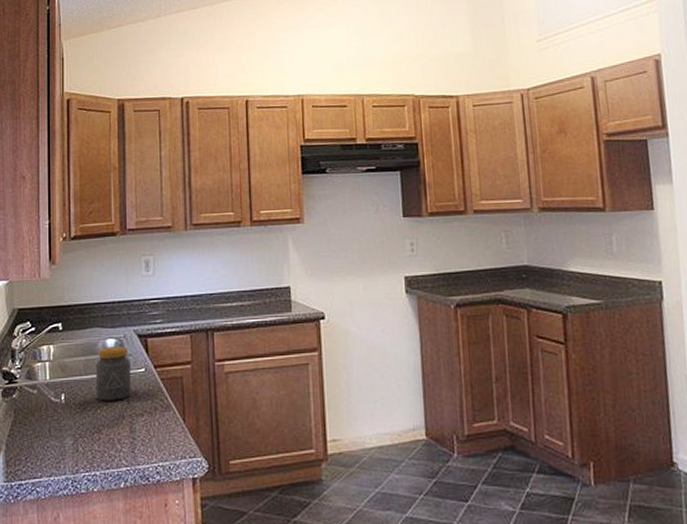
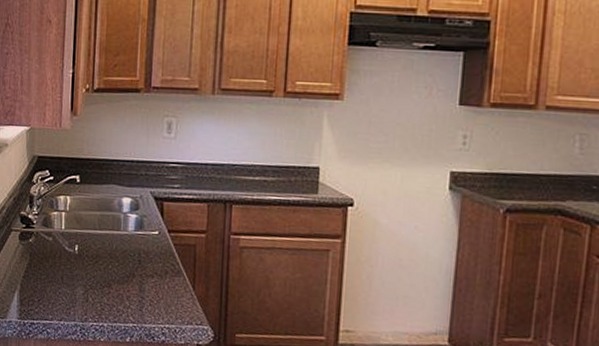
jar: present [95,346,131,401] -> none [108,205,145,260]

